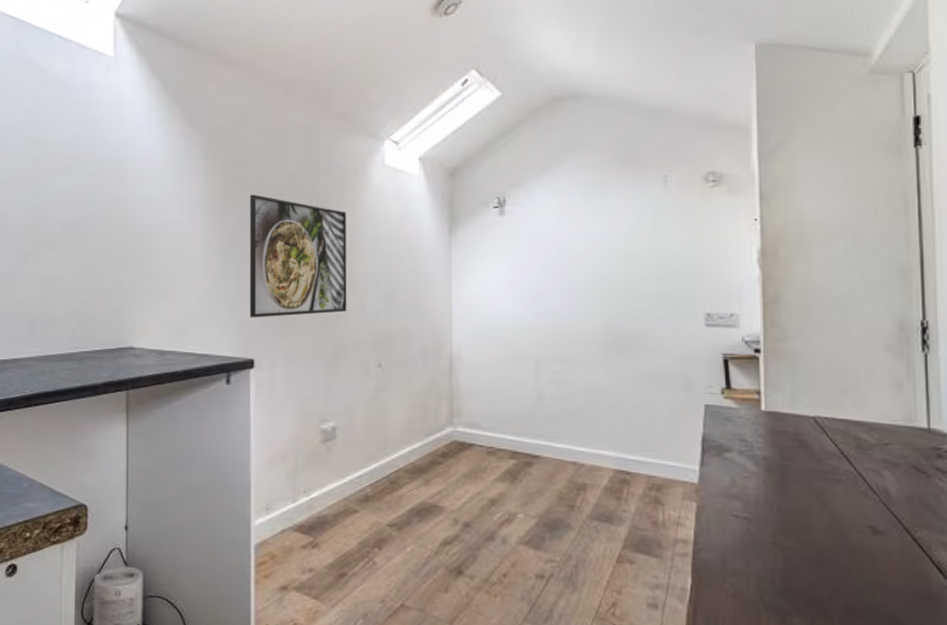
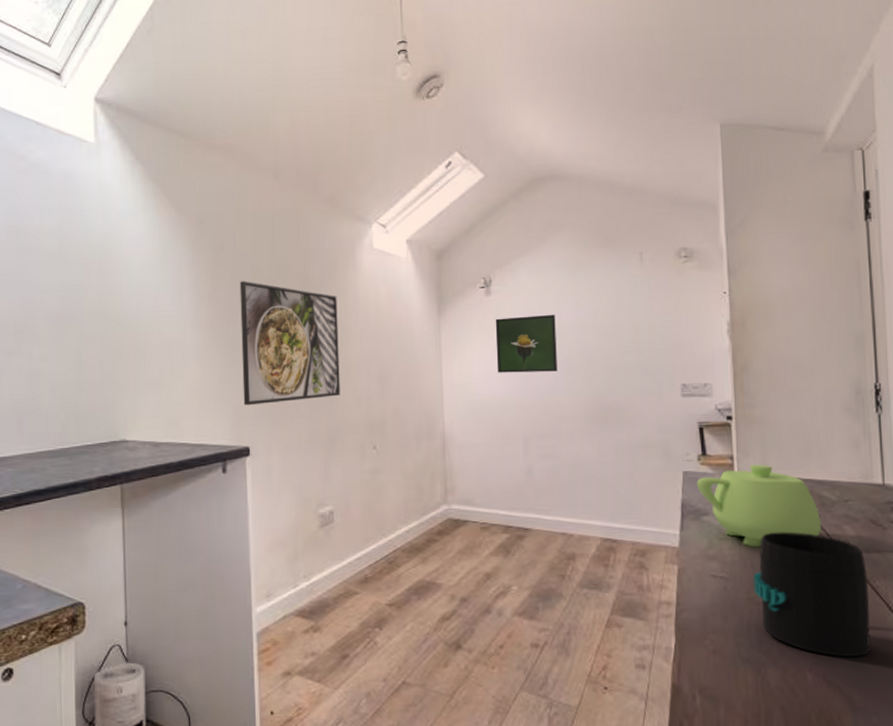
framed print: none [508,236,572,295] -> present [495,314,557,373]
teapot: none [719,400,857,489] -> present [696,464,821,547]
mug: none [778,473,911,612] -> present [752,532,871,658]

